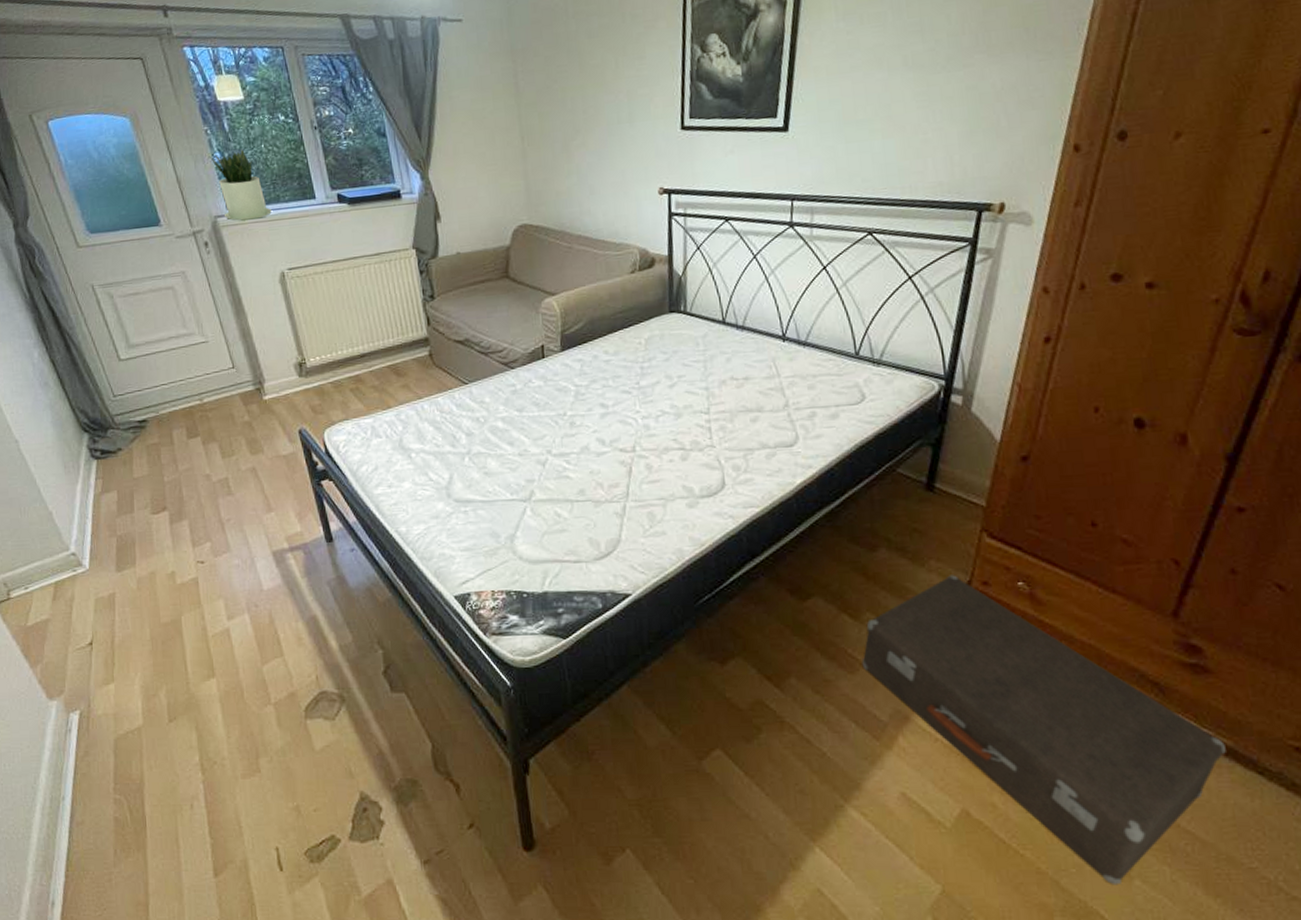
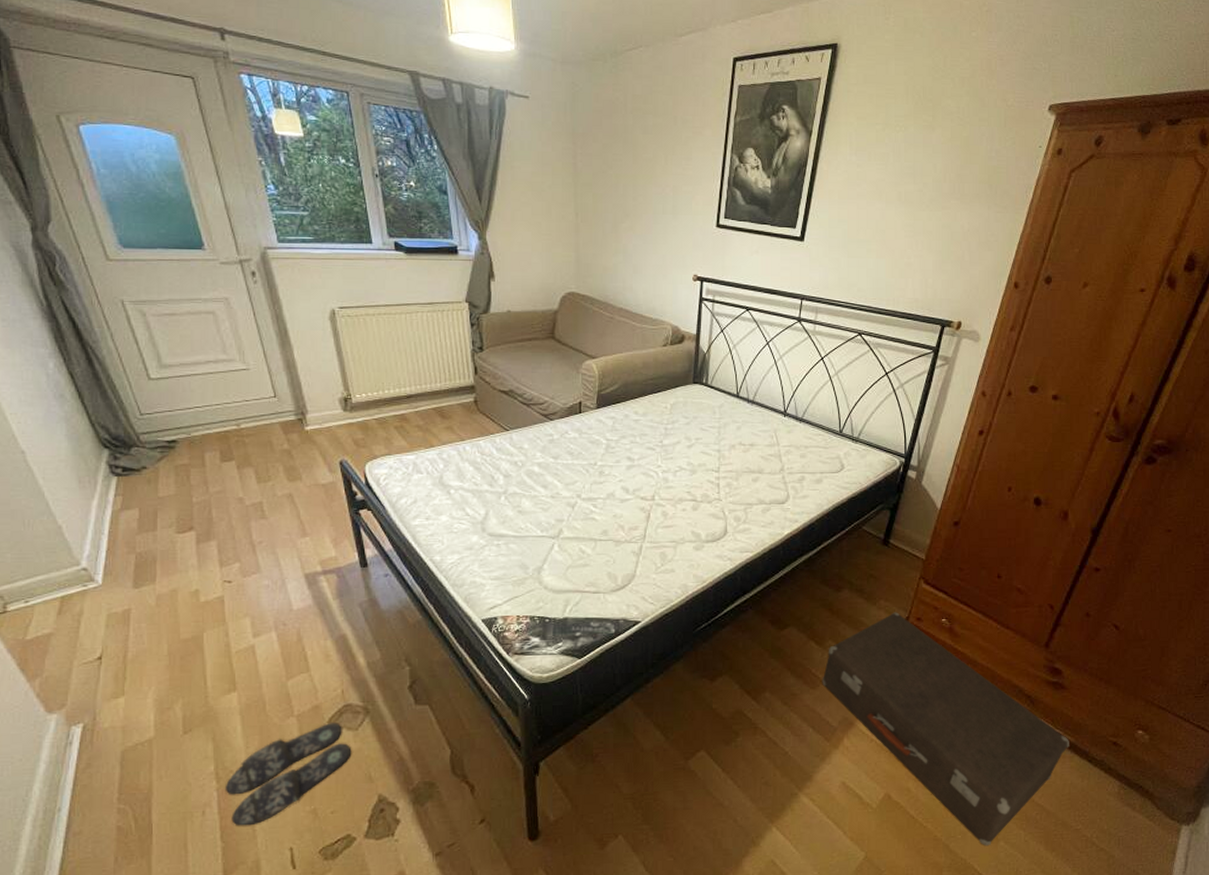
planter: present [209,149,272,221] -> none [262,184,325,256]
slippers: none [211,712,330,822] -> present [226,723,352,826]

